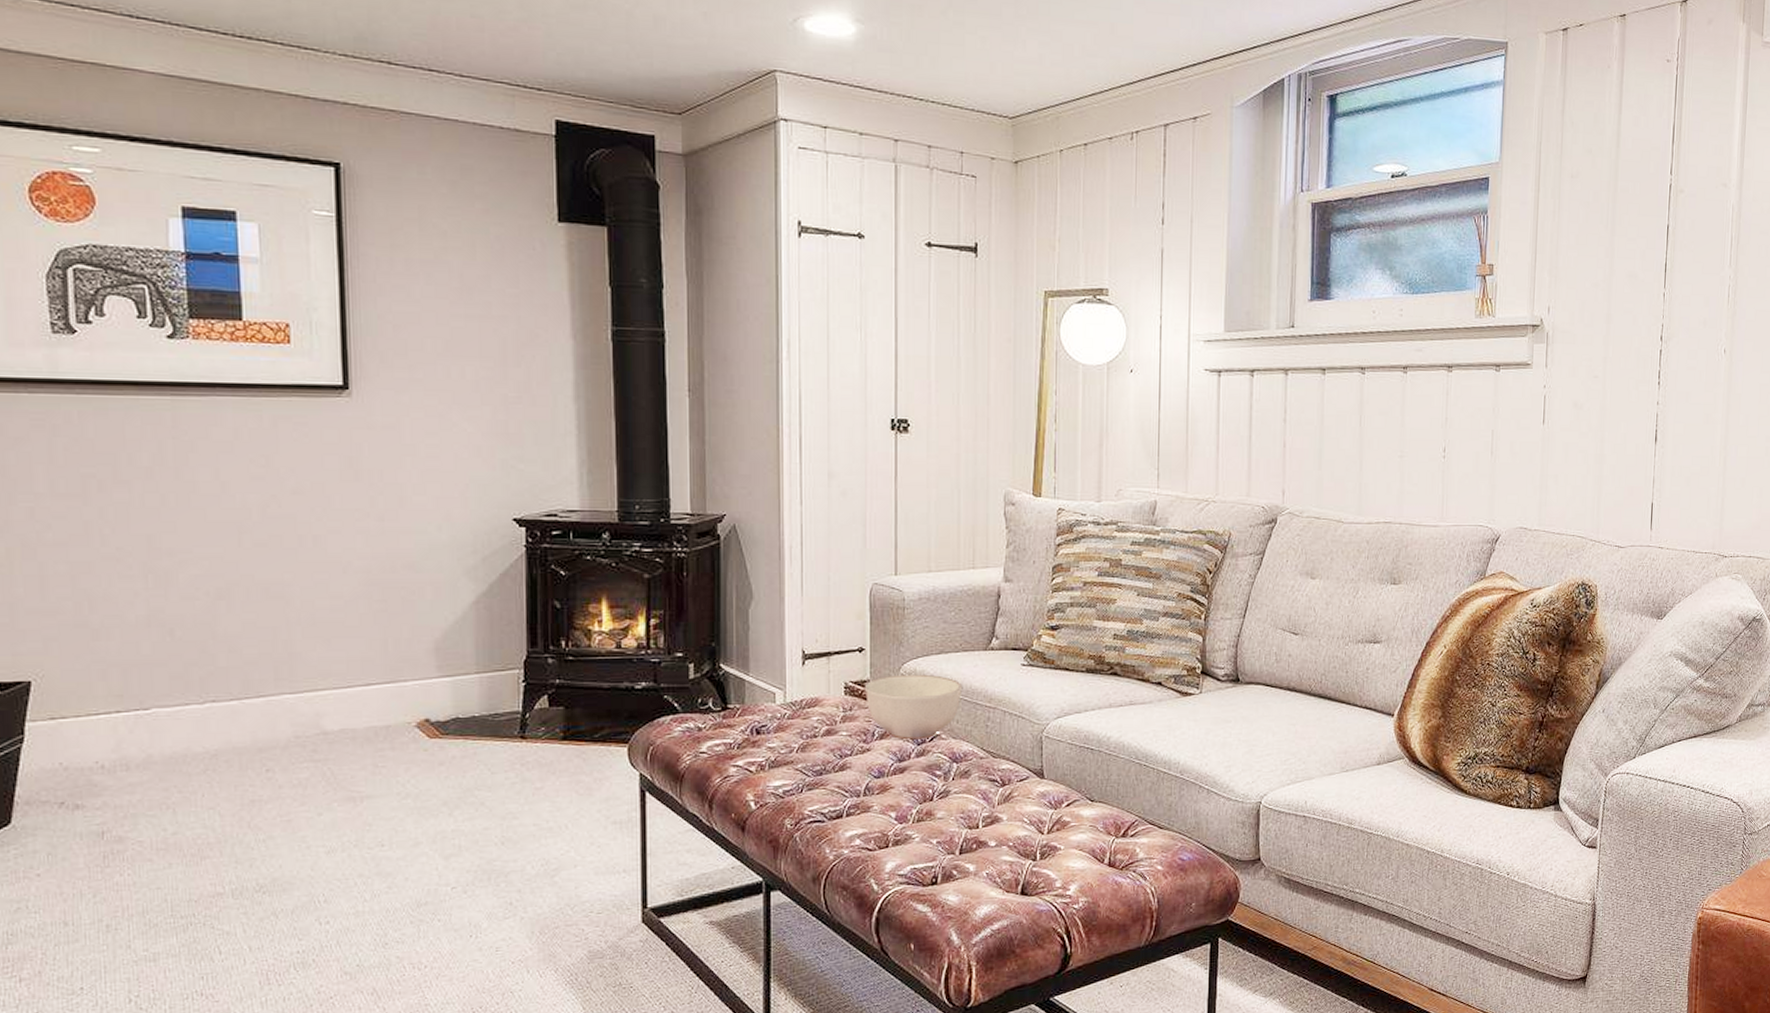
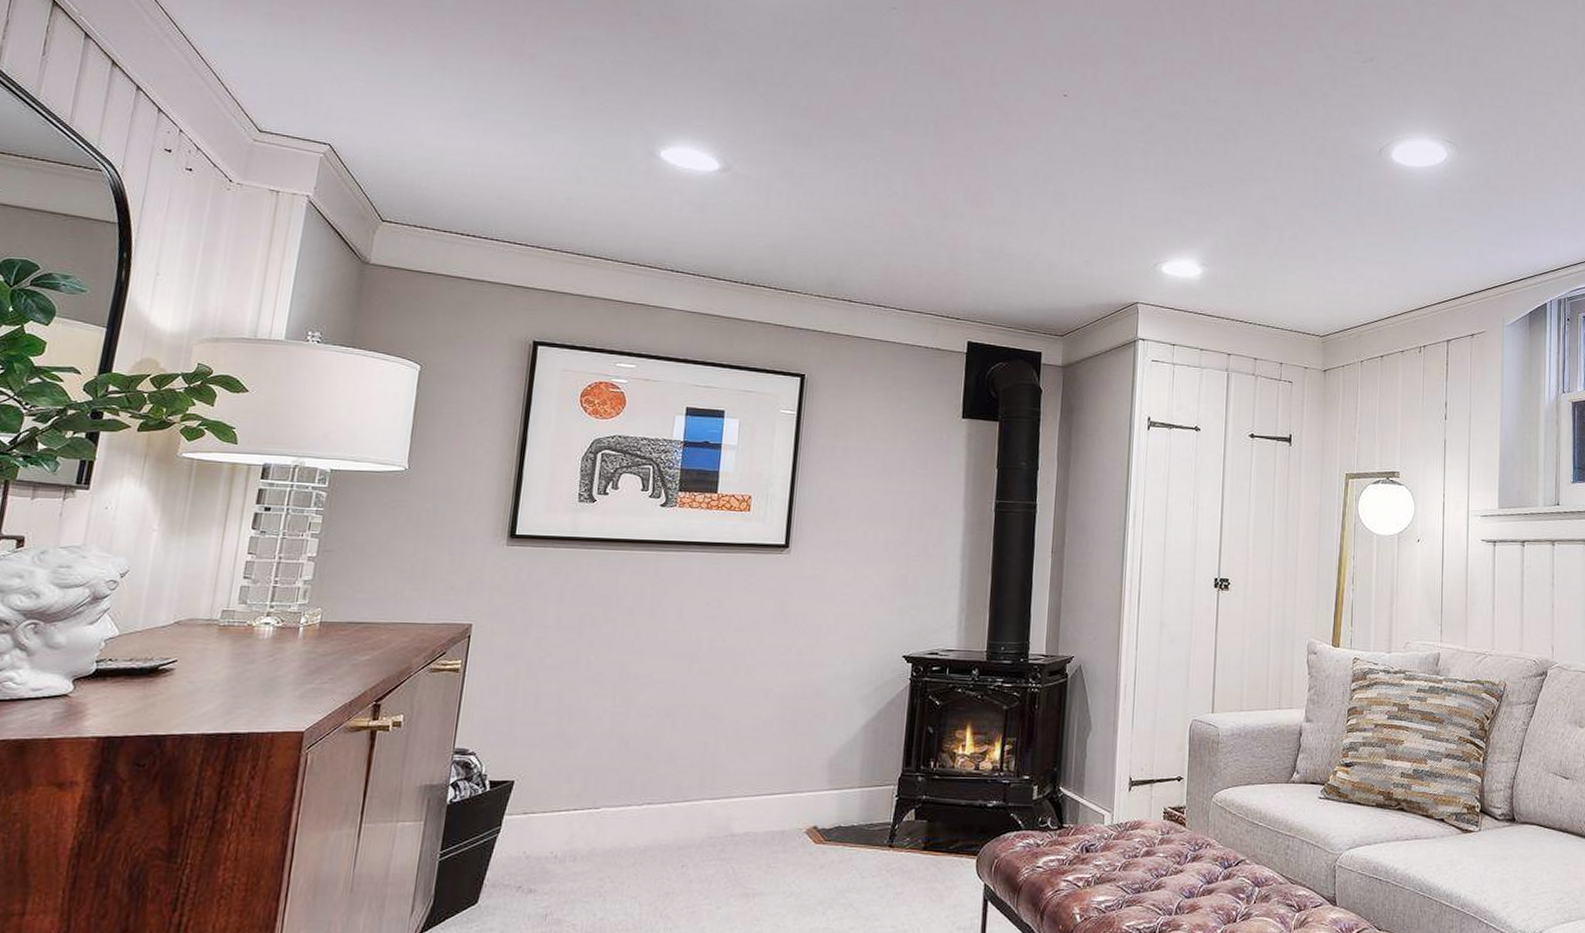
bowl: present [865,674,962,740] -> none [1181,802,1265,864]

